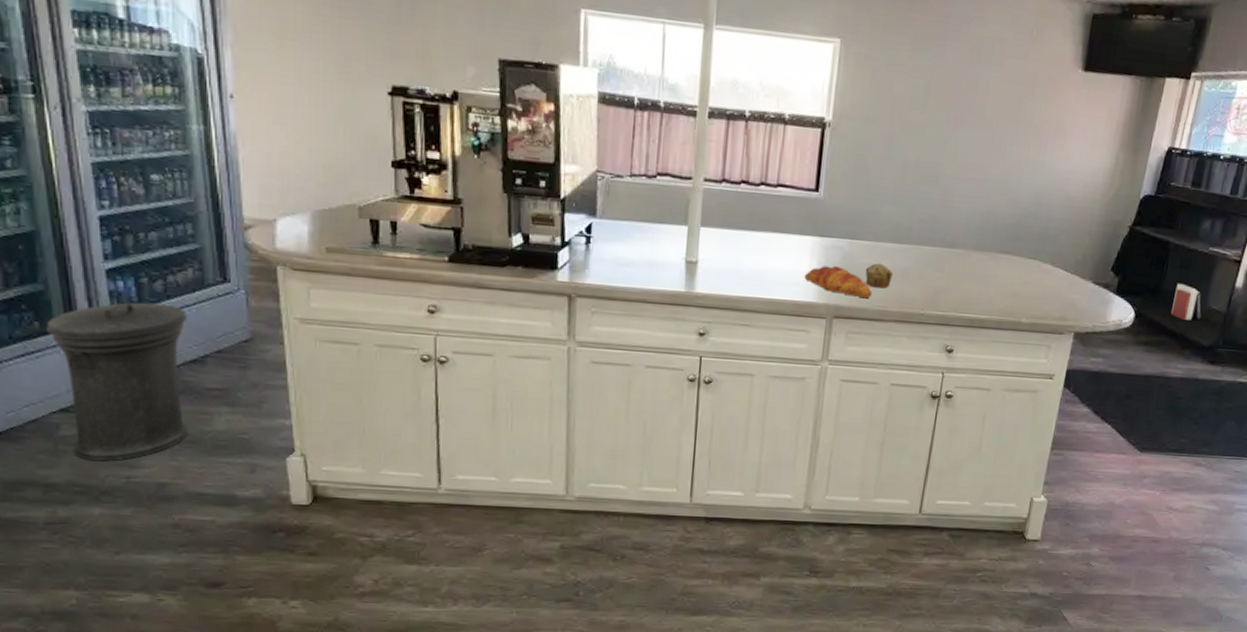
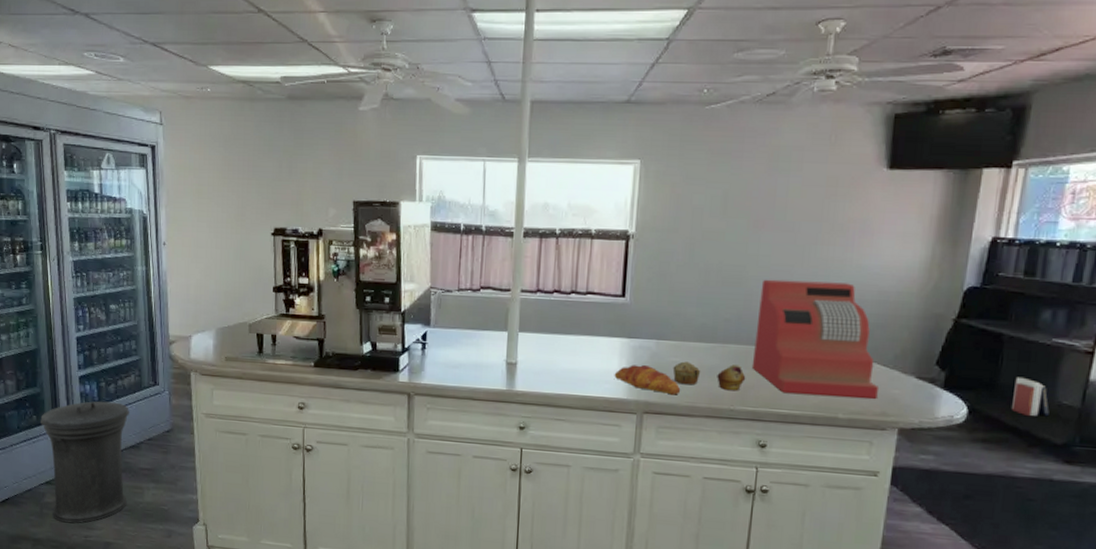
muffin: none [909,267,938,295] -> present [717,365,746,391]
cash register: none [943,178,1059,305] -> present [751,279,878,400]

